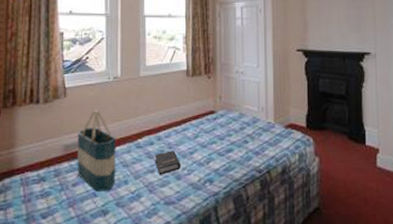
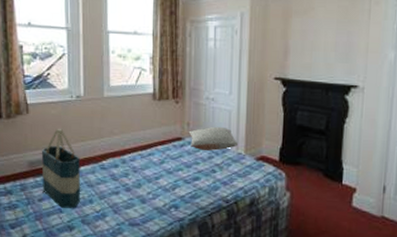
hardback book: present [155,150,180,175] -> none [119,174,145,197]
pillow: none [220,98,268,122] -> present [188,126,239,151]

